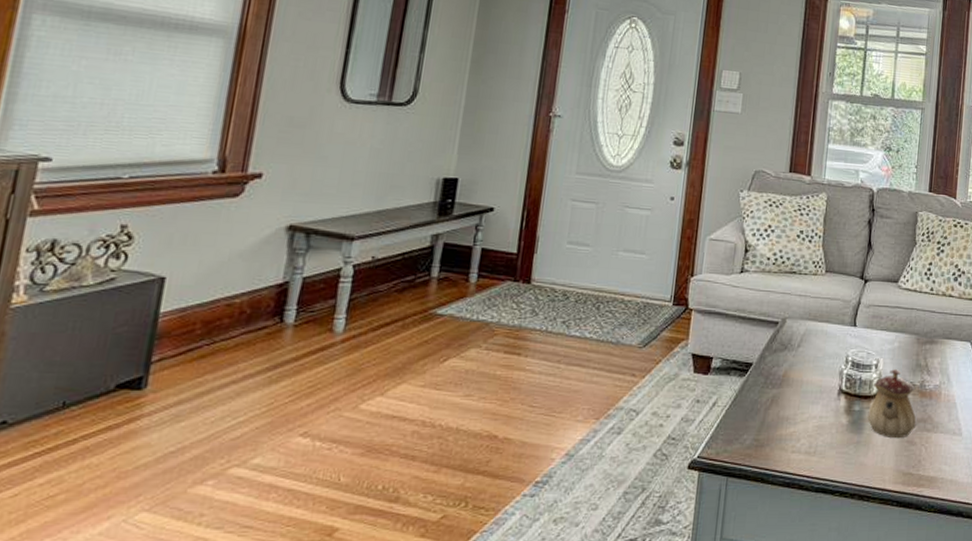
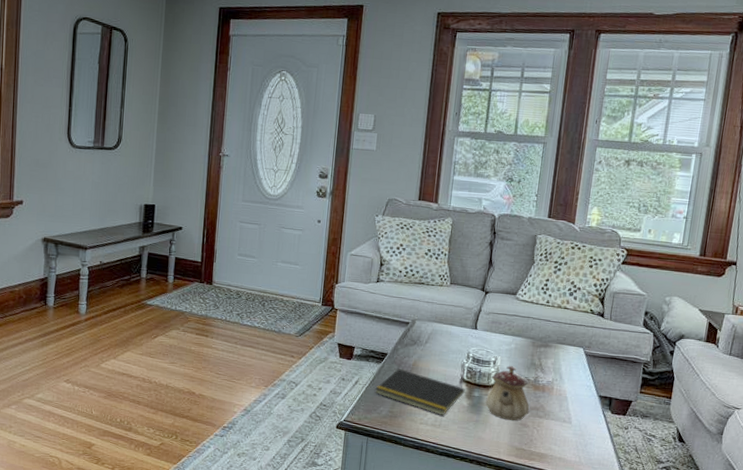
notepad: none [736,382,844,440] -> present [374,369,465,416]

